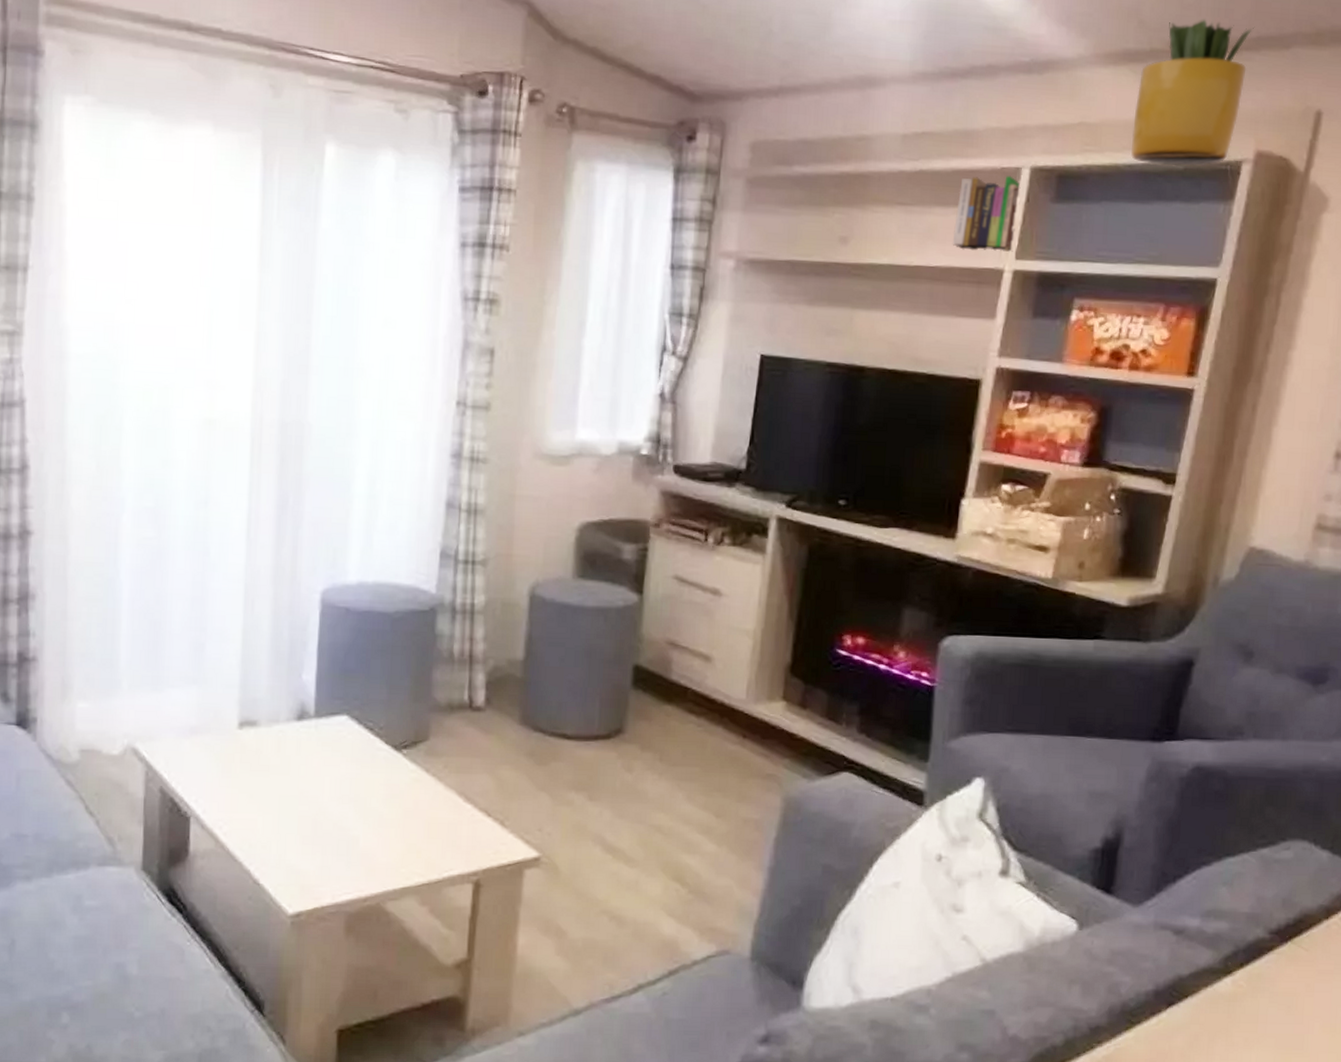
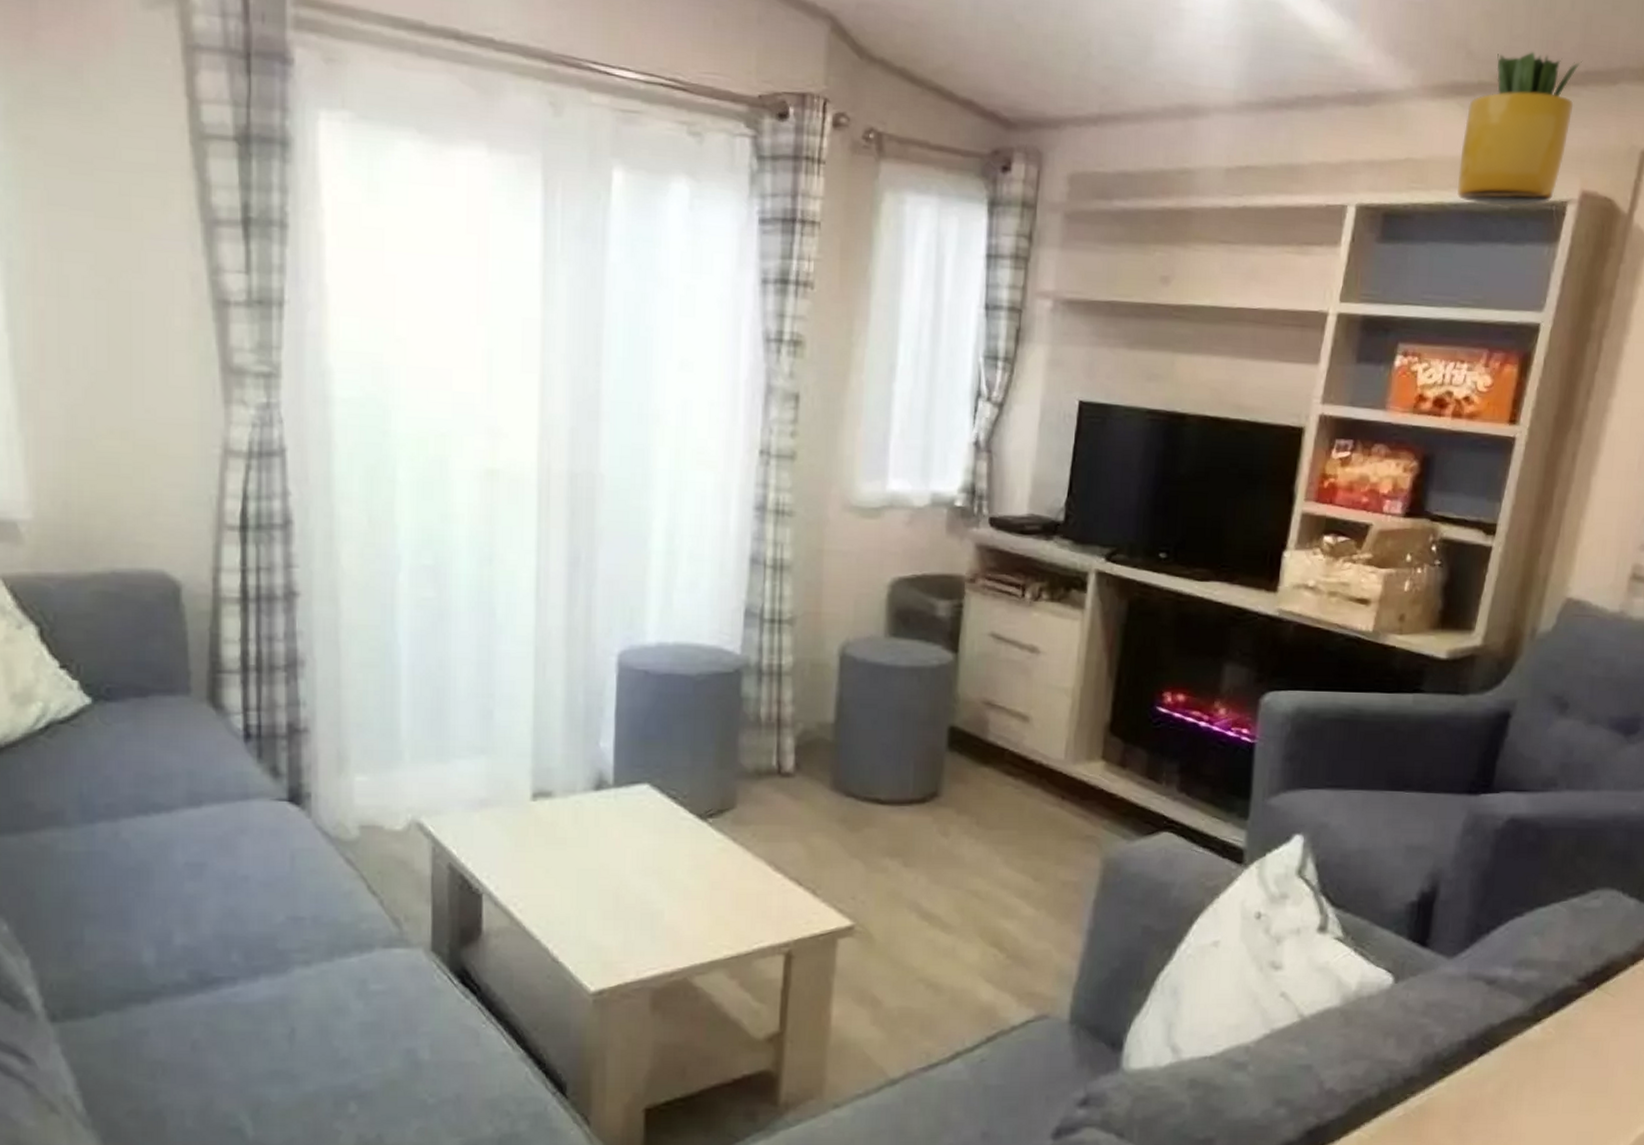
books: present [952,175,1021,252] -> none [1276,213,1346,294]

